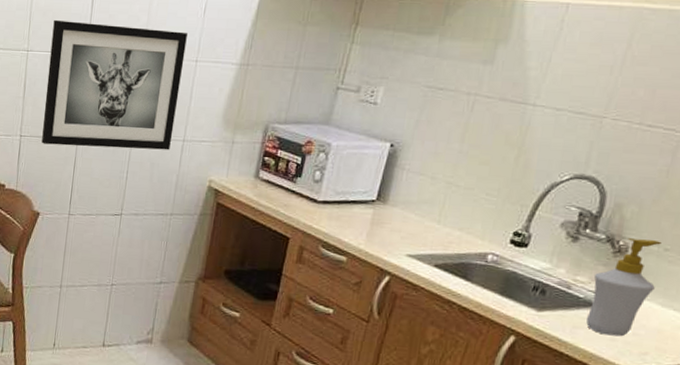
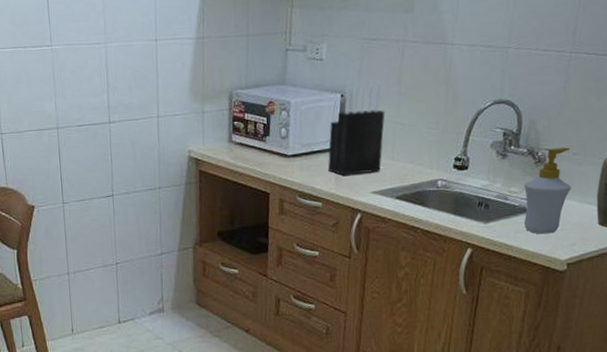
wall art: present [41,19,187,150] -> none [12,13,147,139]
knife block: none [360,130,440,235] -> present [327,79,385,175]

